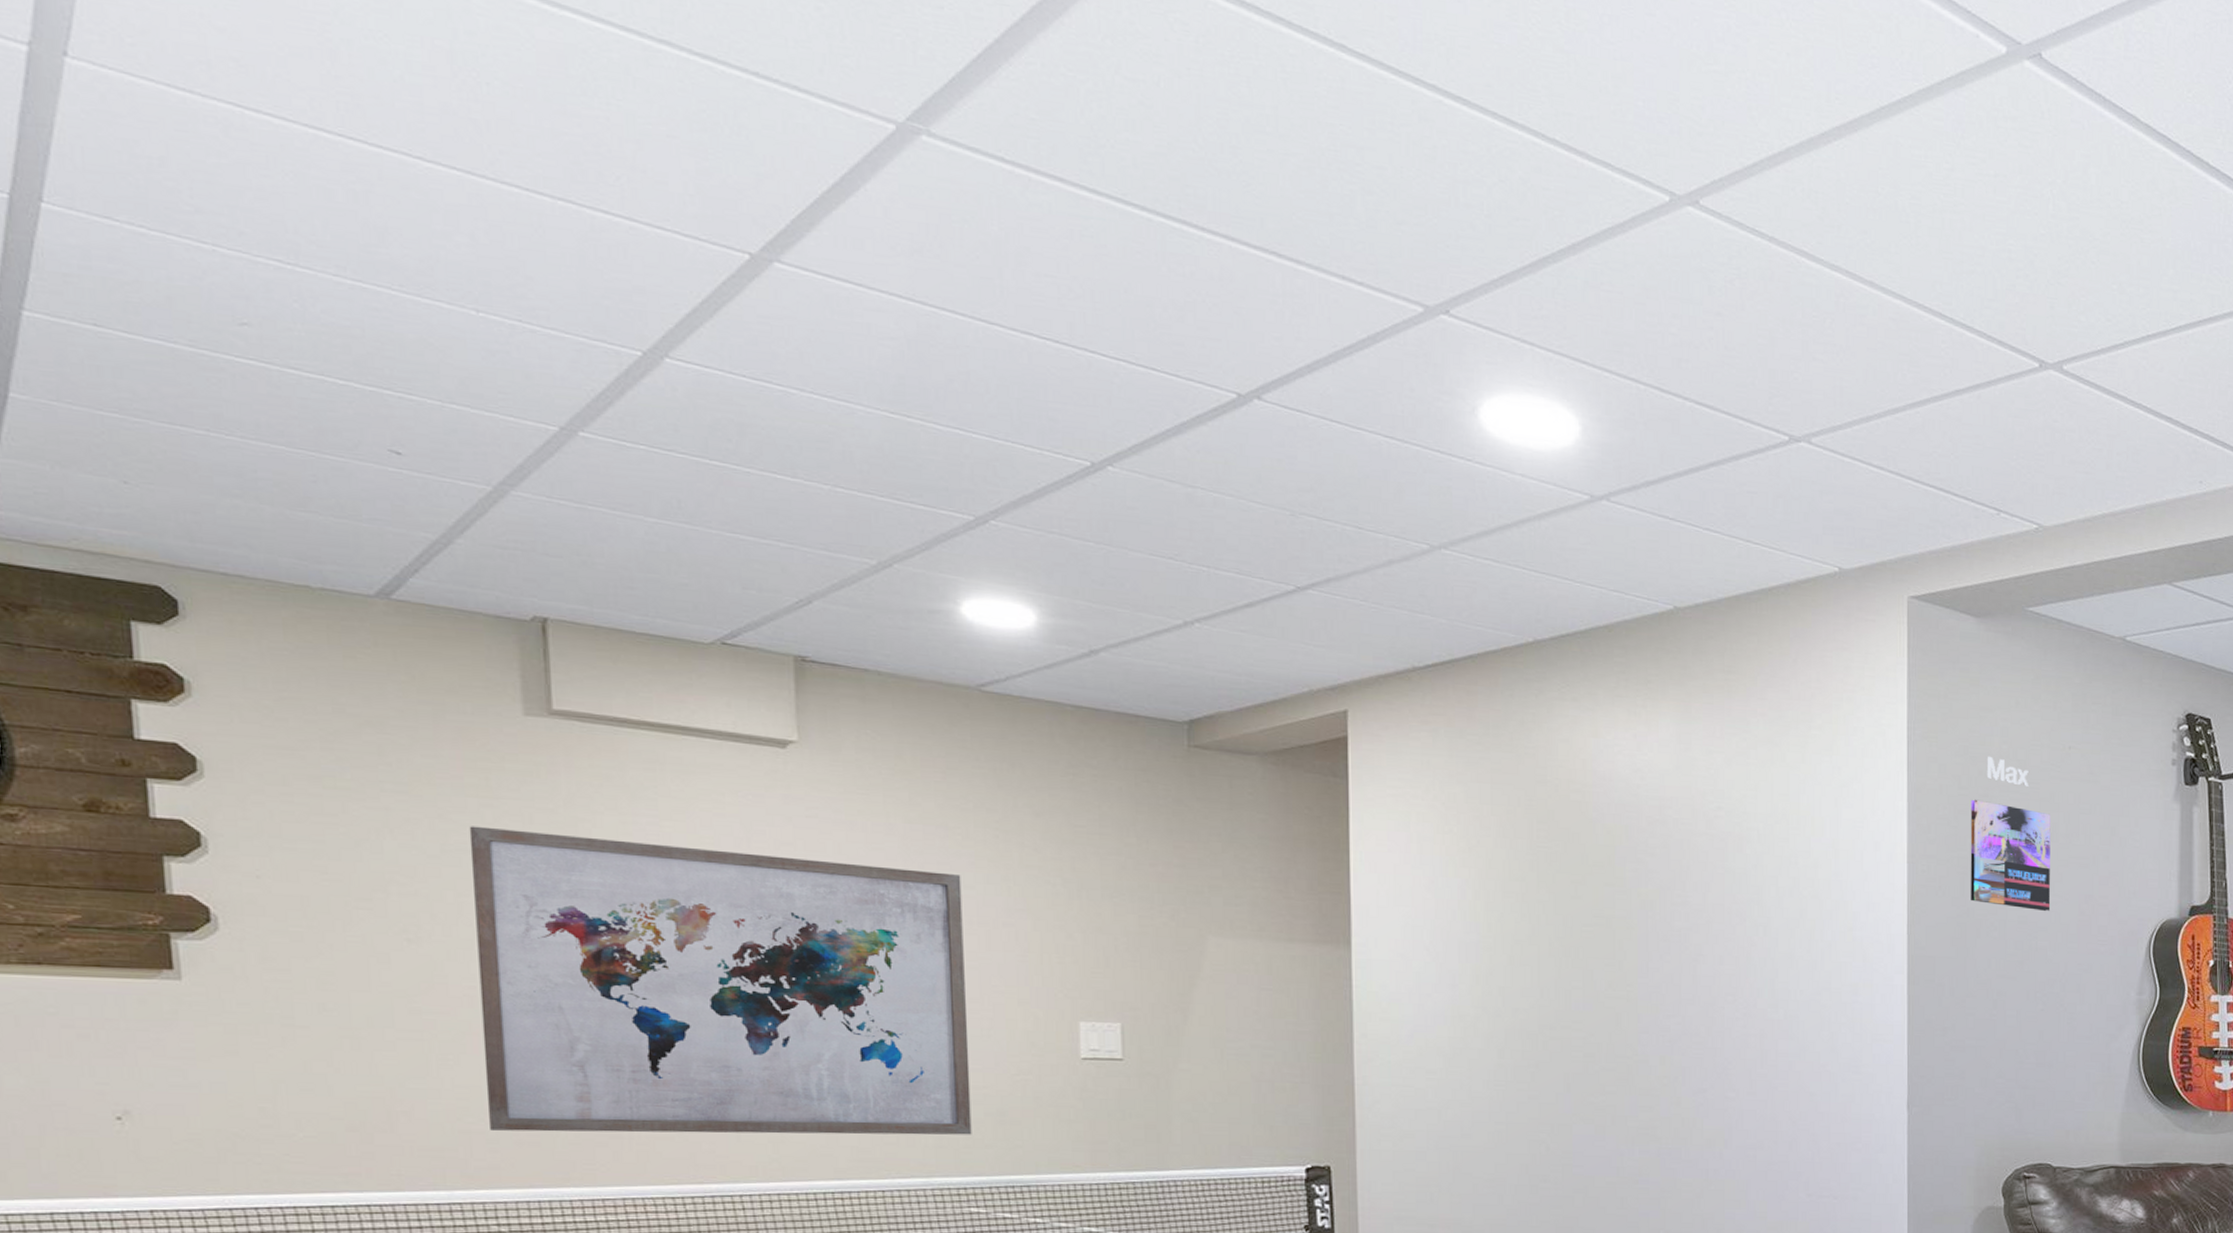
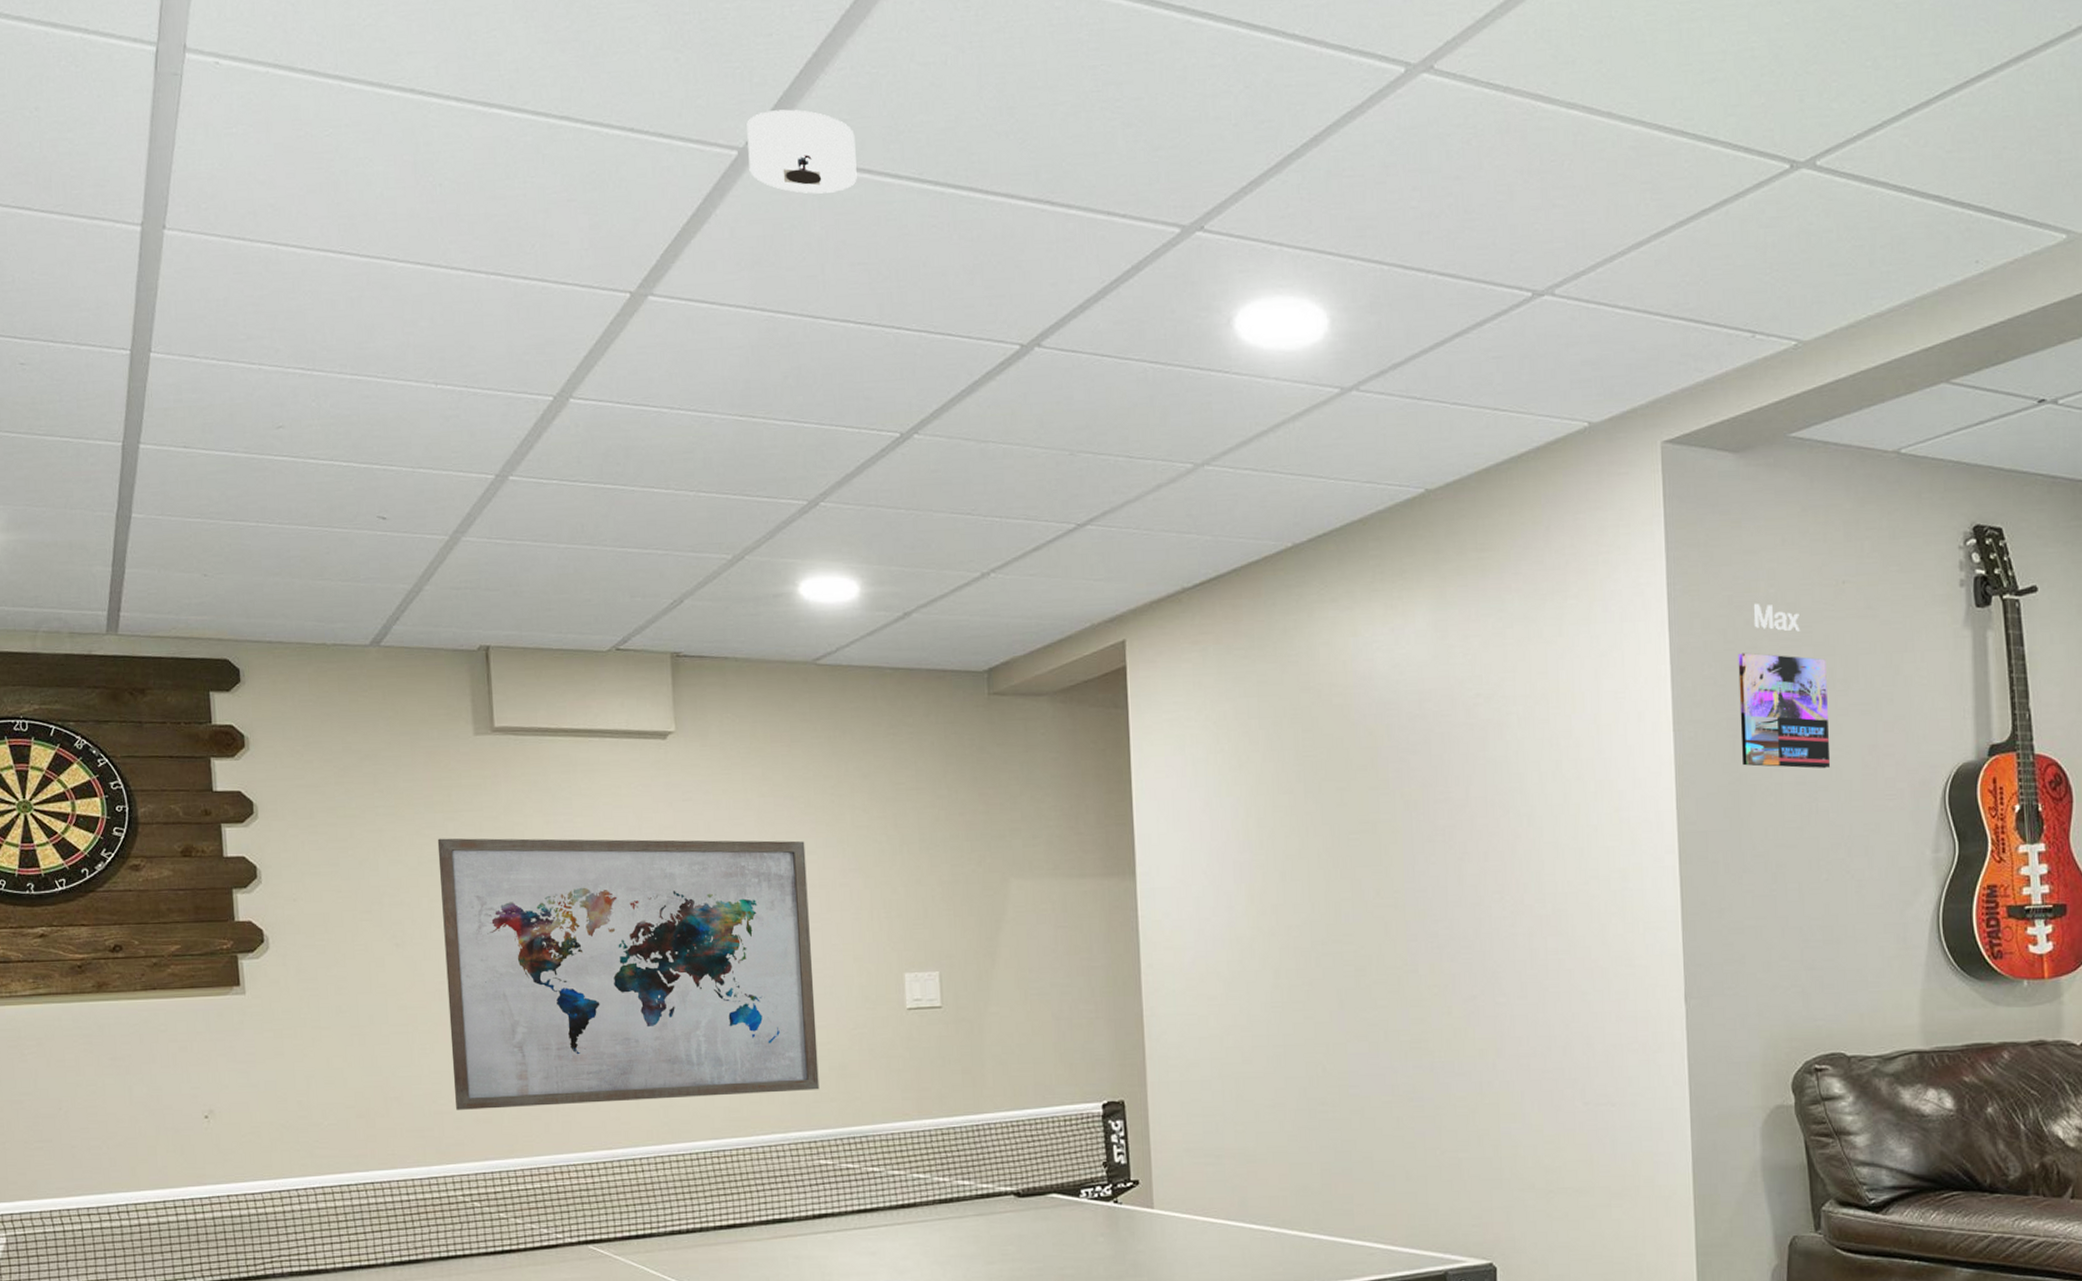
smoke detector: none [908,89,1046,194] -> present [747,109,857,194]

